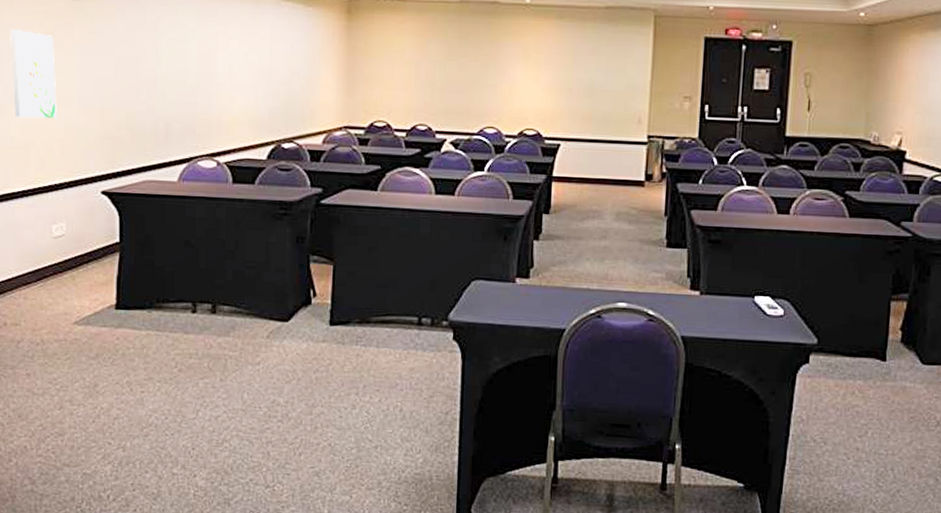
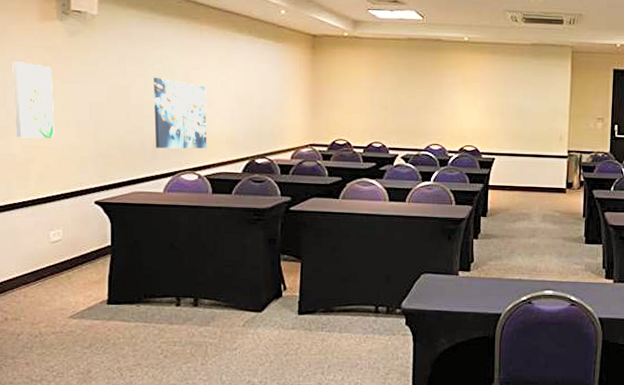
wall art: none [166,48,227,131] -> present [153,78,207,149]

